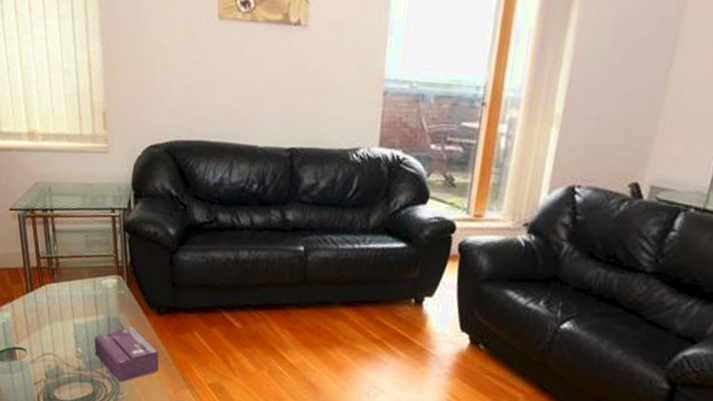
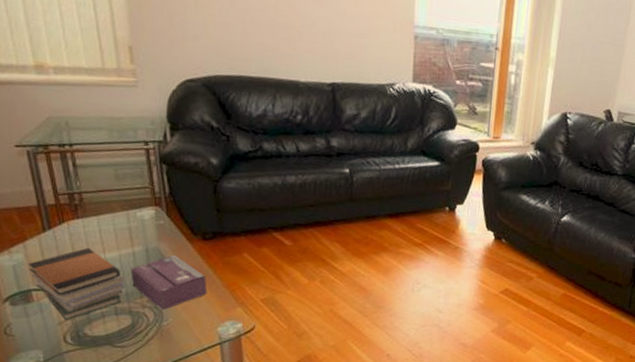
book stack: none [14,311,89,381] -> present [28,247,125,320]

